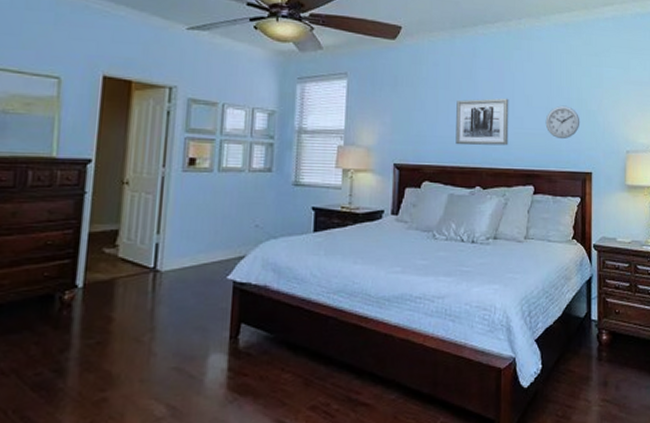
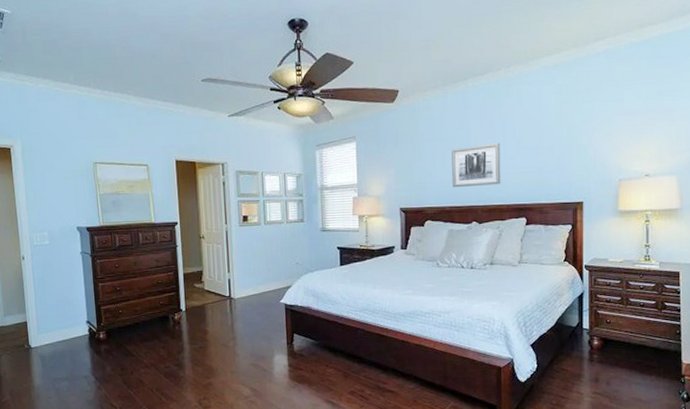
wall clock: present [545,105,580,140] -> none [536,143,571,175]

